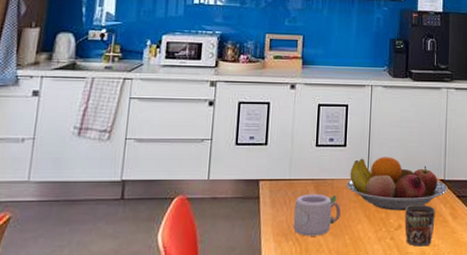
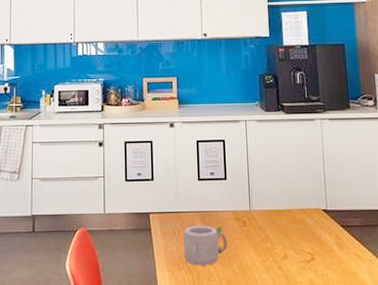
fruit bowl: present [347,157,448,211] -> none [230,188,331,241]
mug: present [405,204,435,247] -> none [290,234,321,276]

